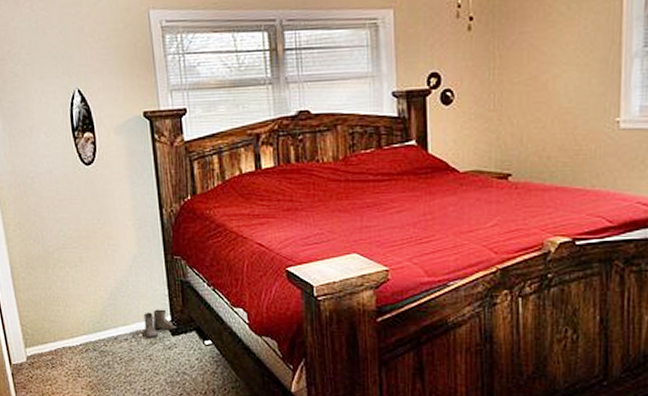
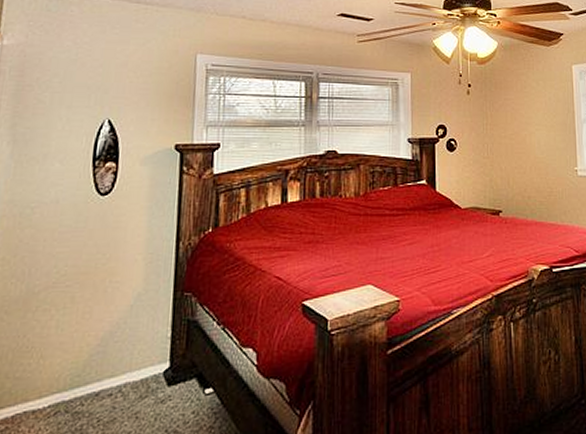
boots: present [143,309,177,338] -> none [135,354,175,391]

